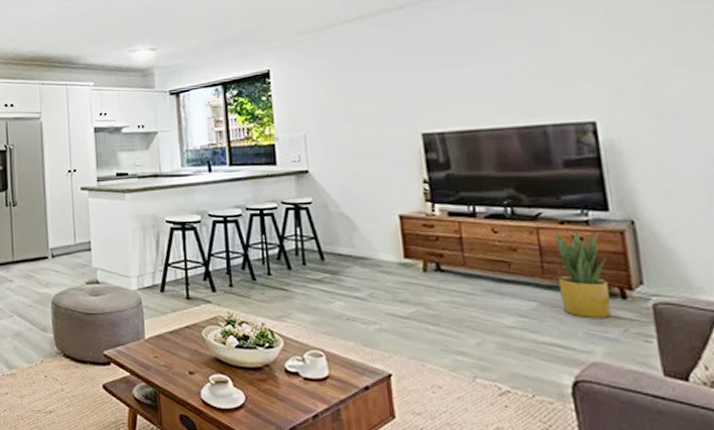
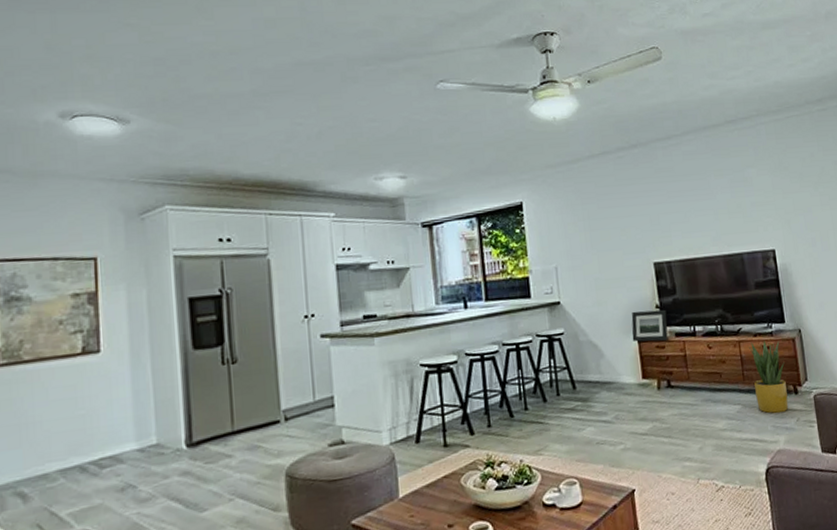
picture frame: none [392,185,439,220] -> present [631,309,668,342]

